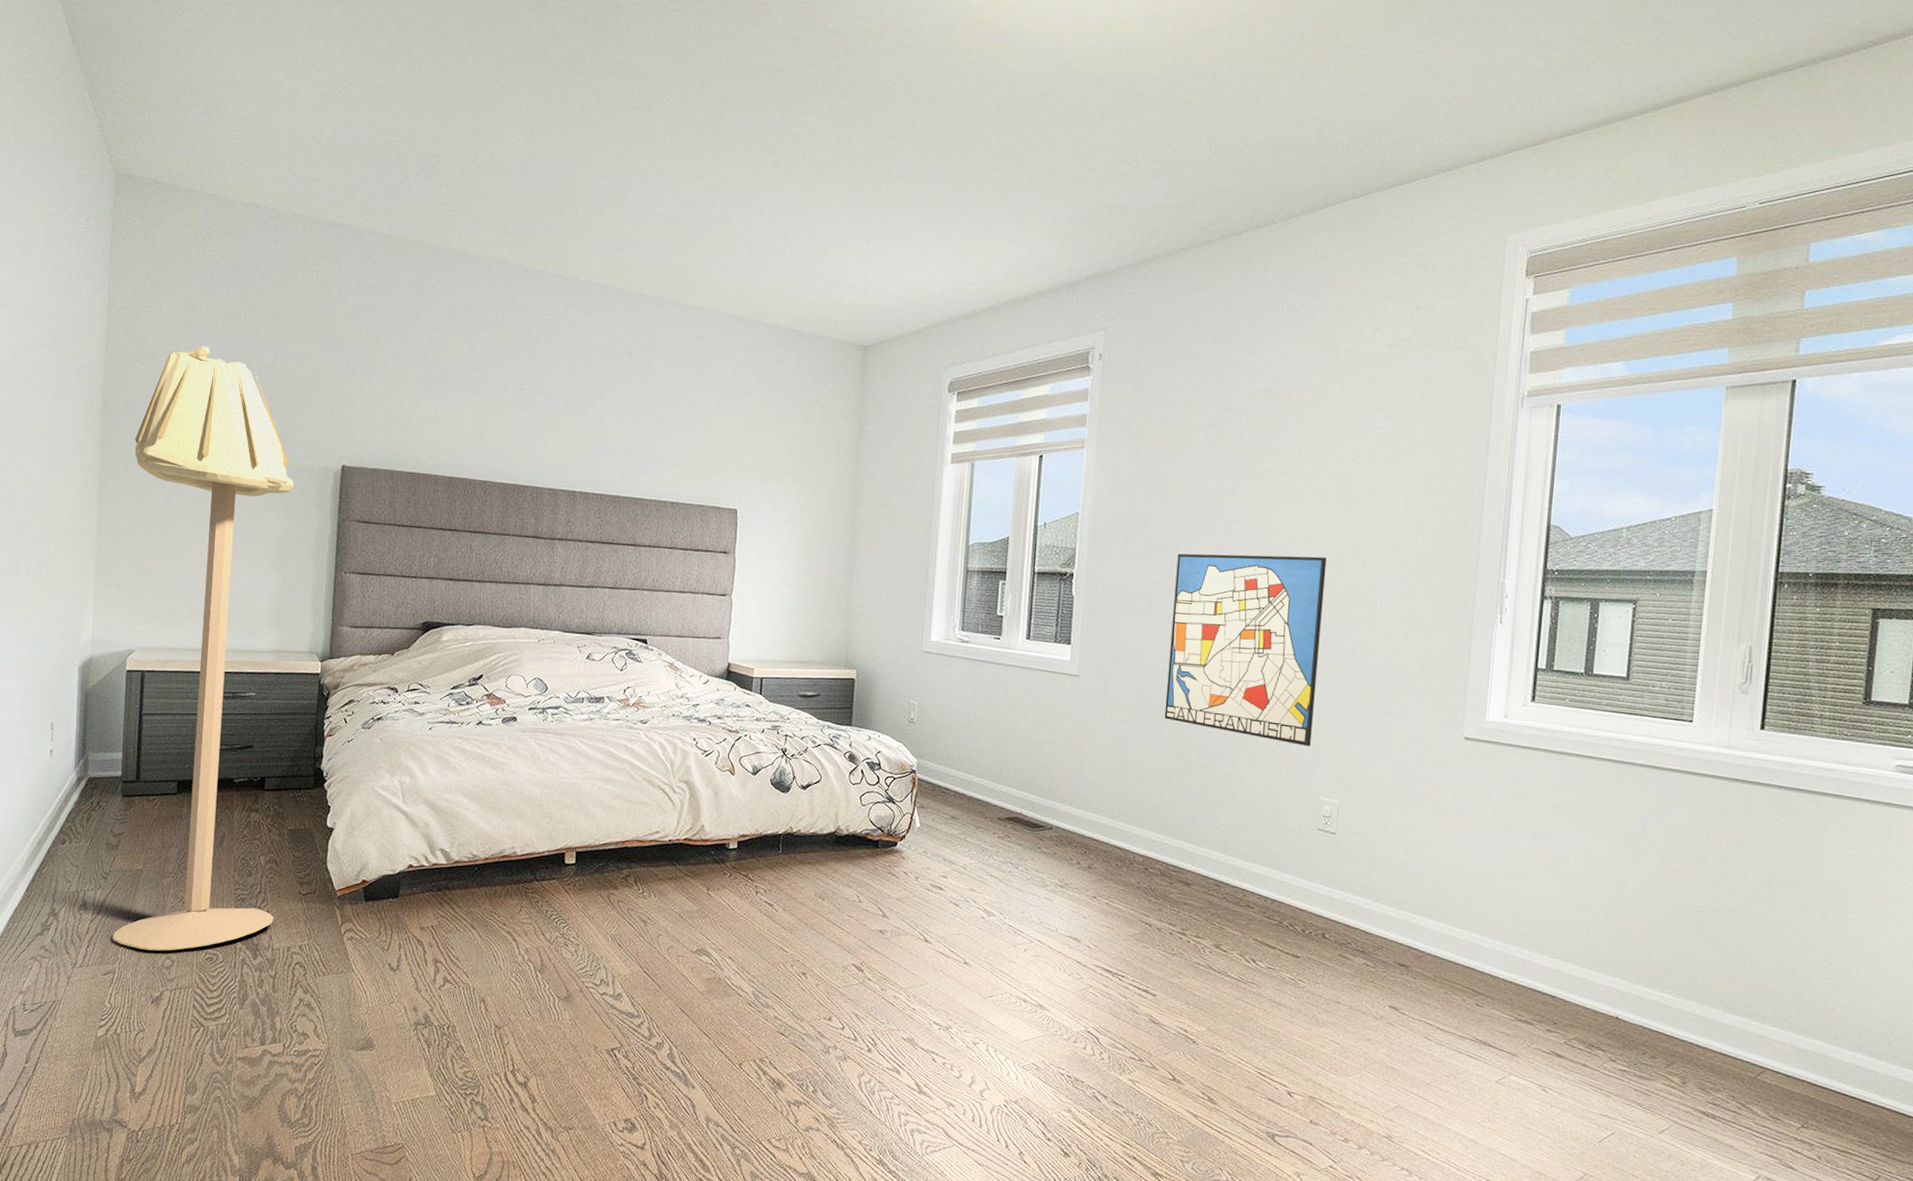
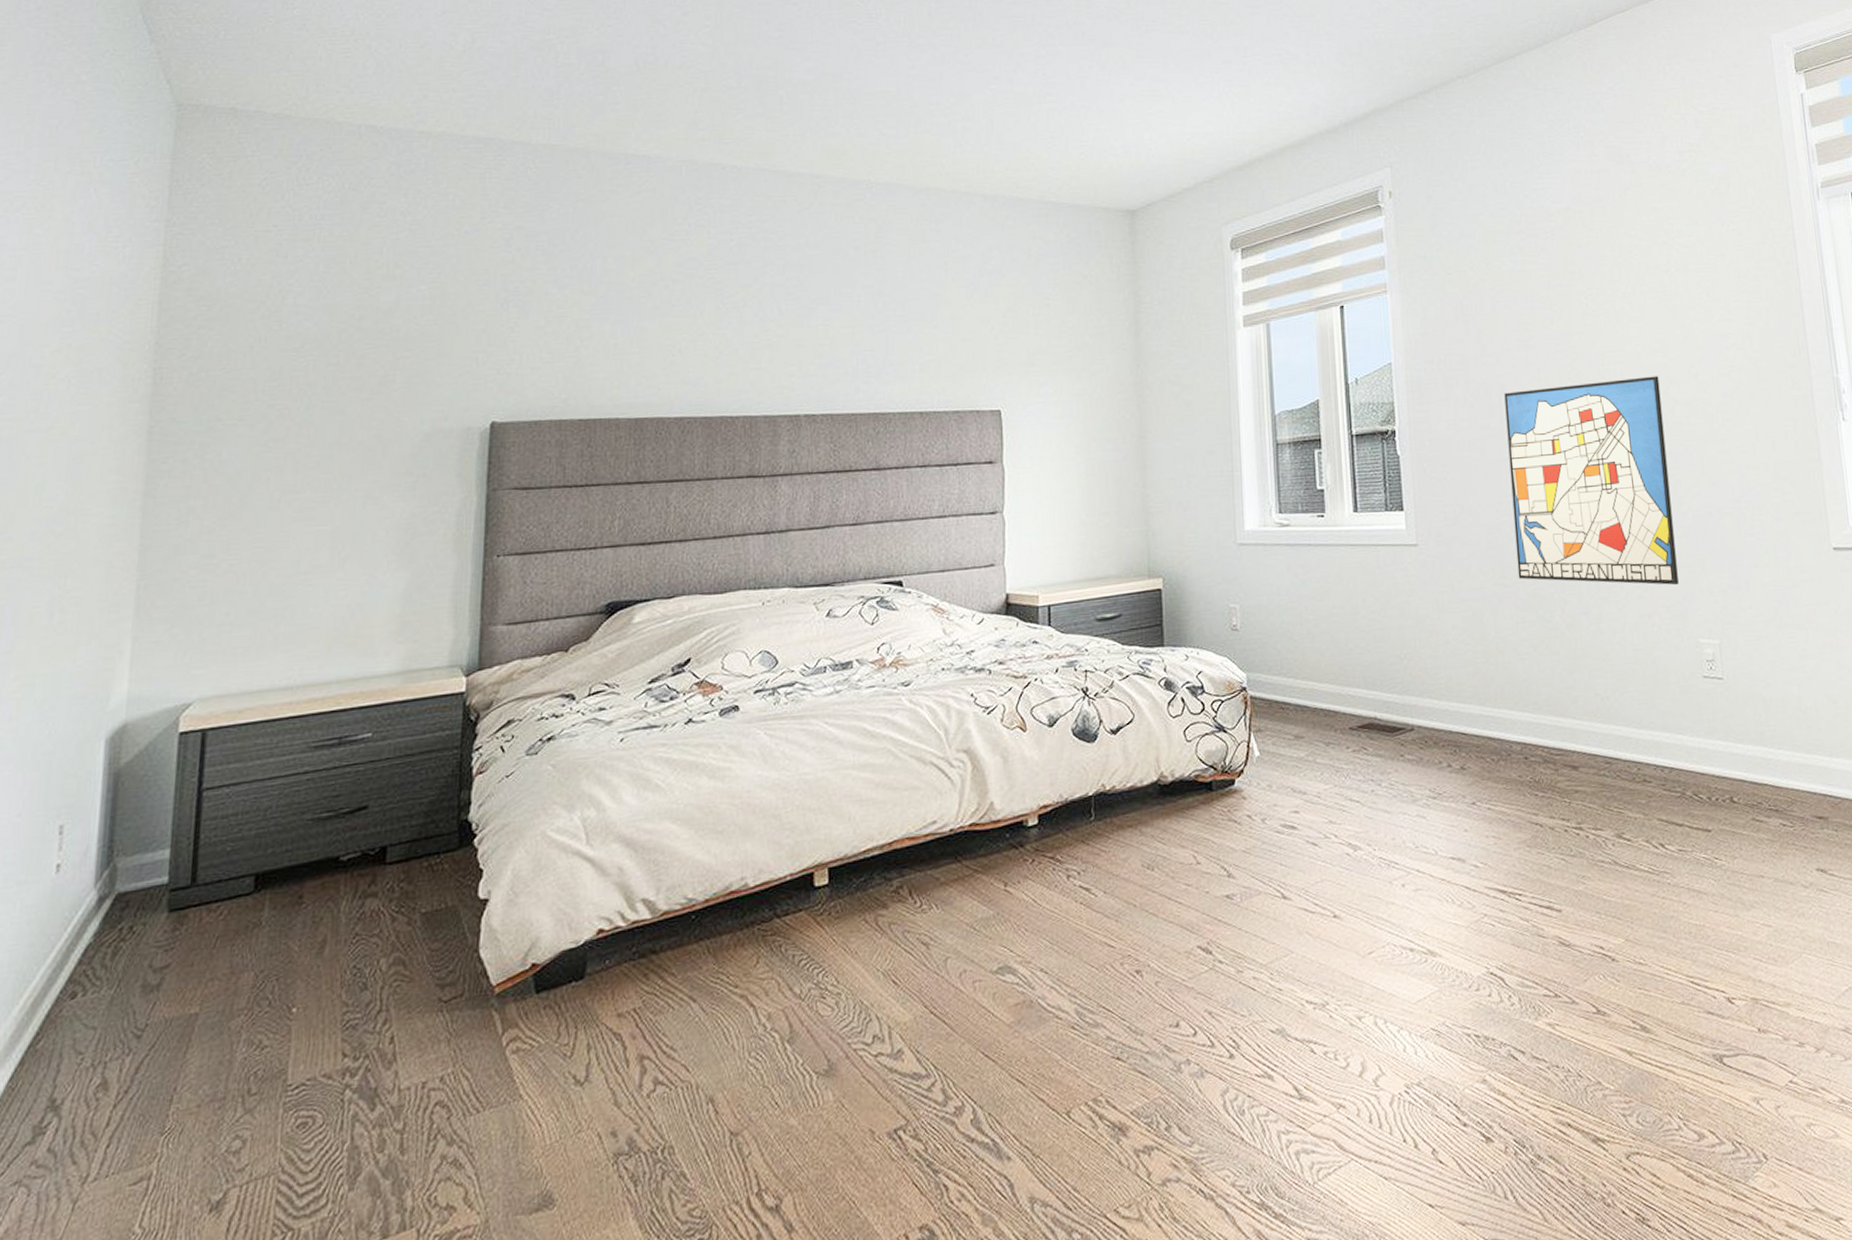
floor lamp: present [112,346,294,951] -> none [148,299,426,1134]

